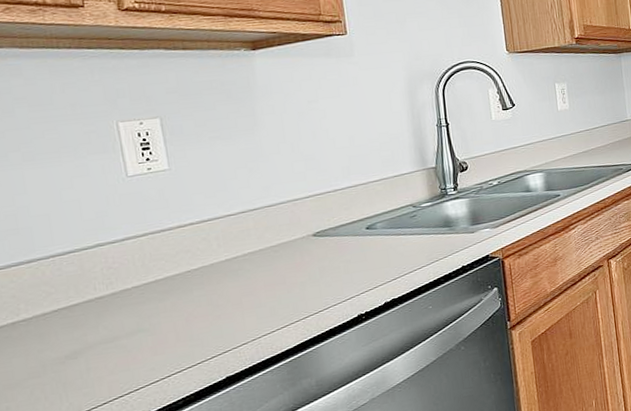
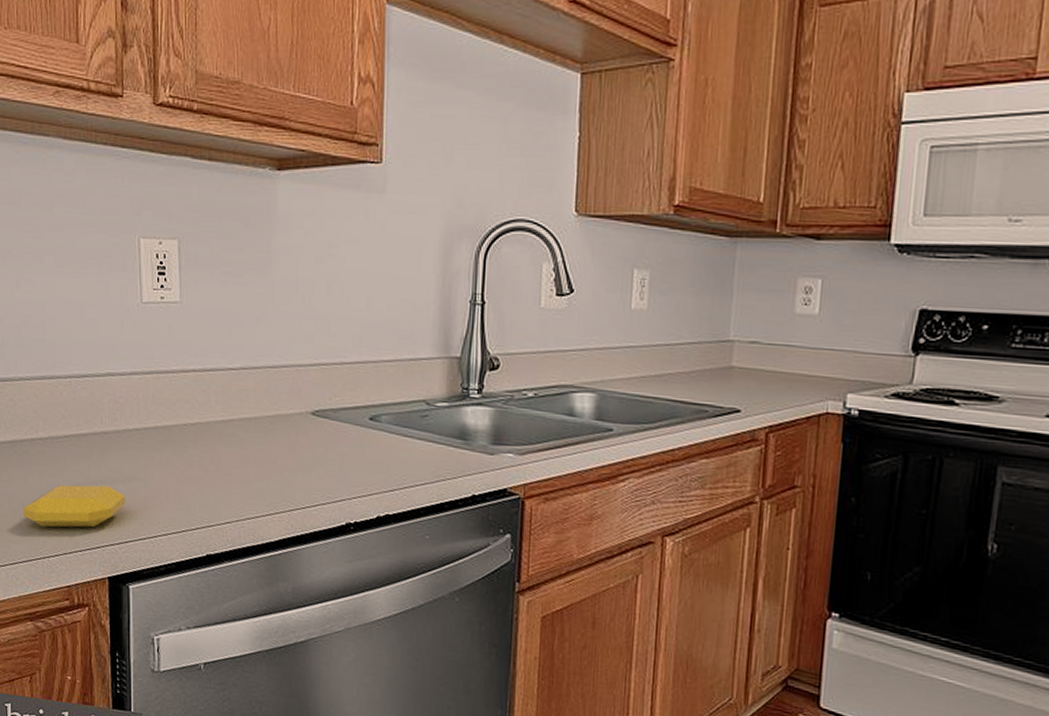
soap bar: none [8,344,132,403] -> present [23,485,125,528]

